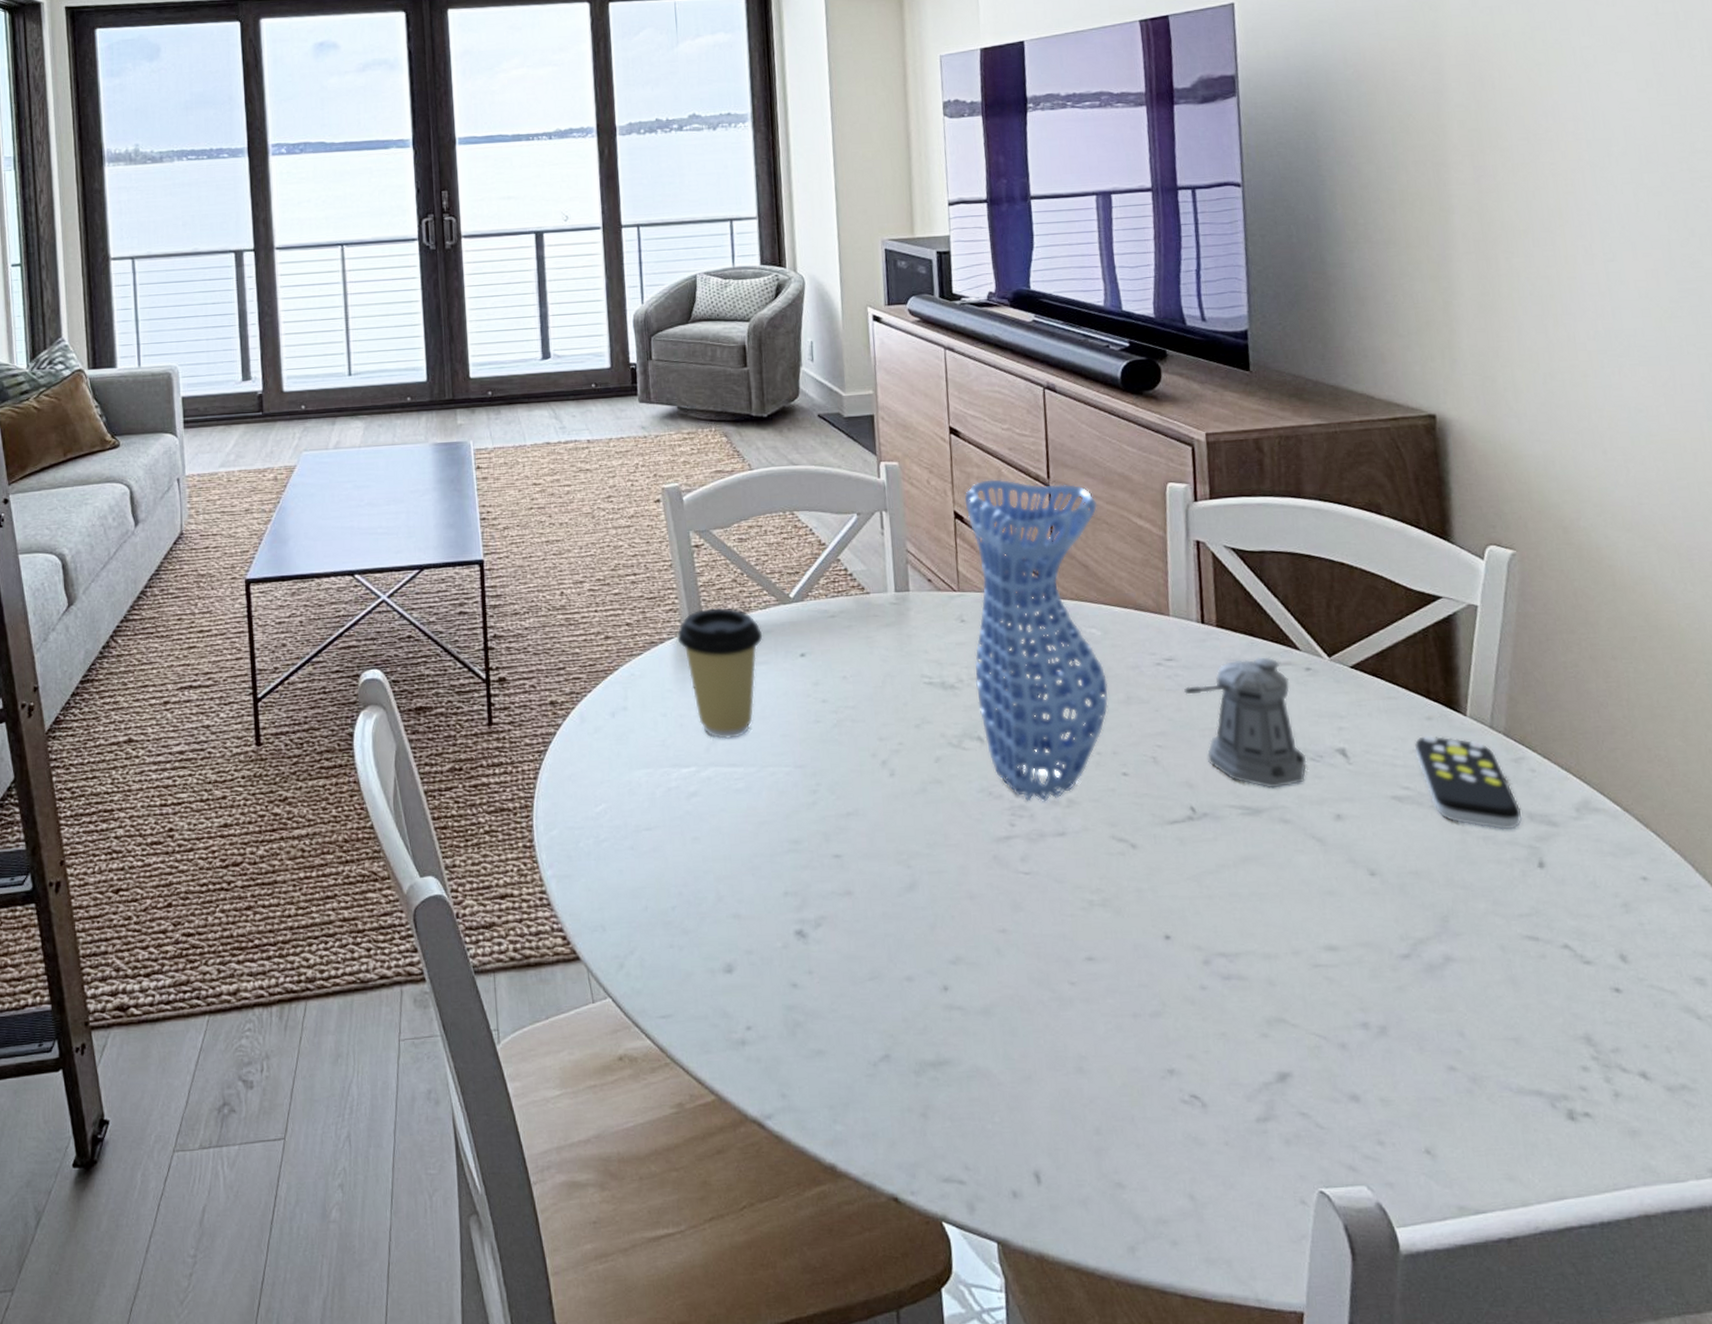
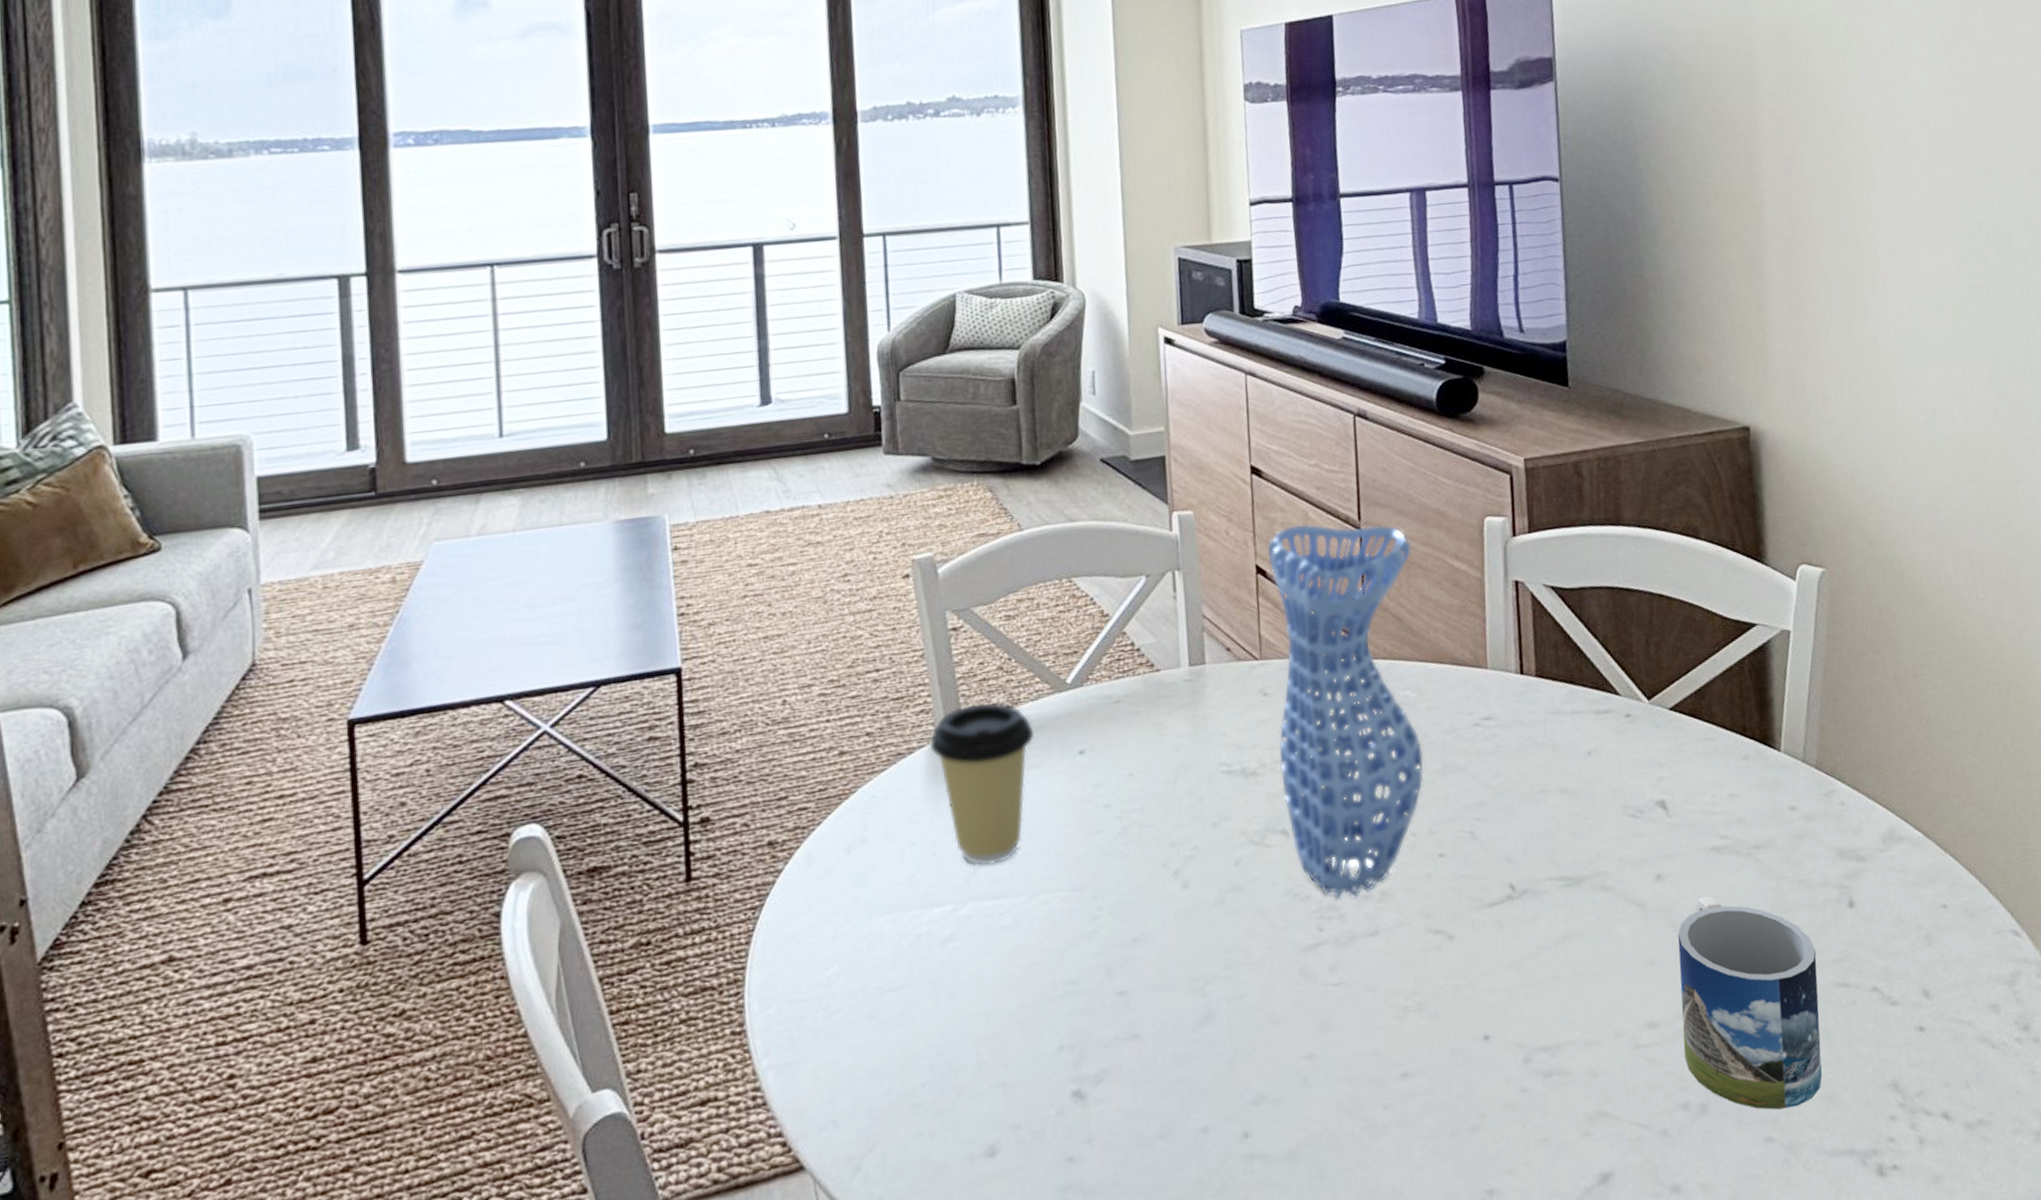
pepper shaker: present [1184,657,1307,789] -> none [1503,705,1627,854]
mug: none [1358,840,1509,1043] -> present [1678,896,1822,1110]
remote control: present [1414,735,1523,830] -> none [1731,775,1834,872]

